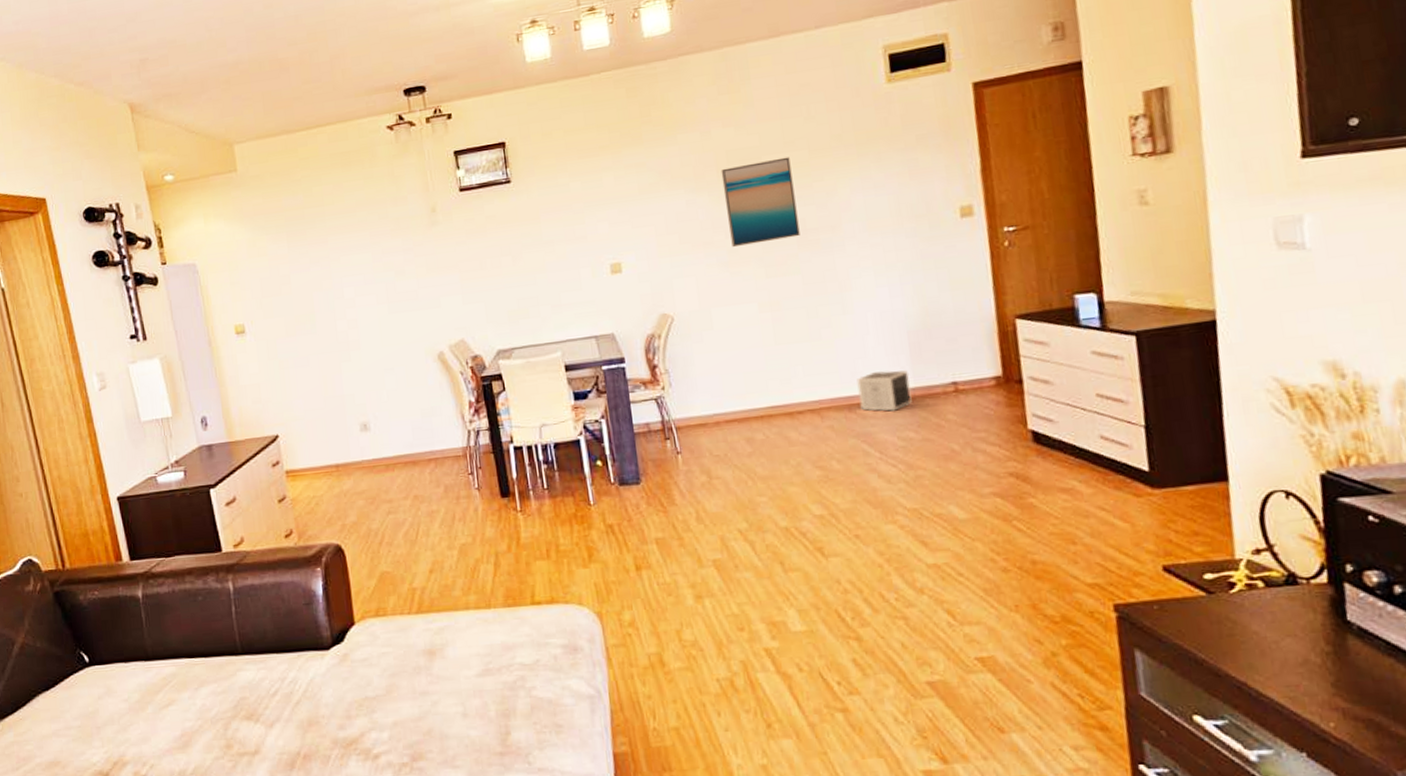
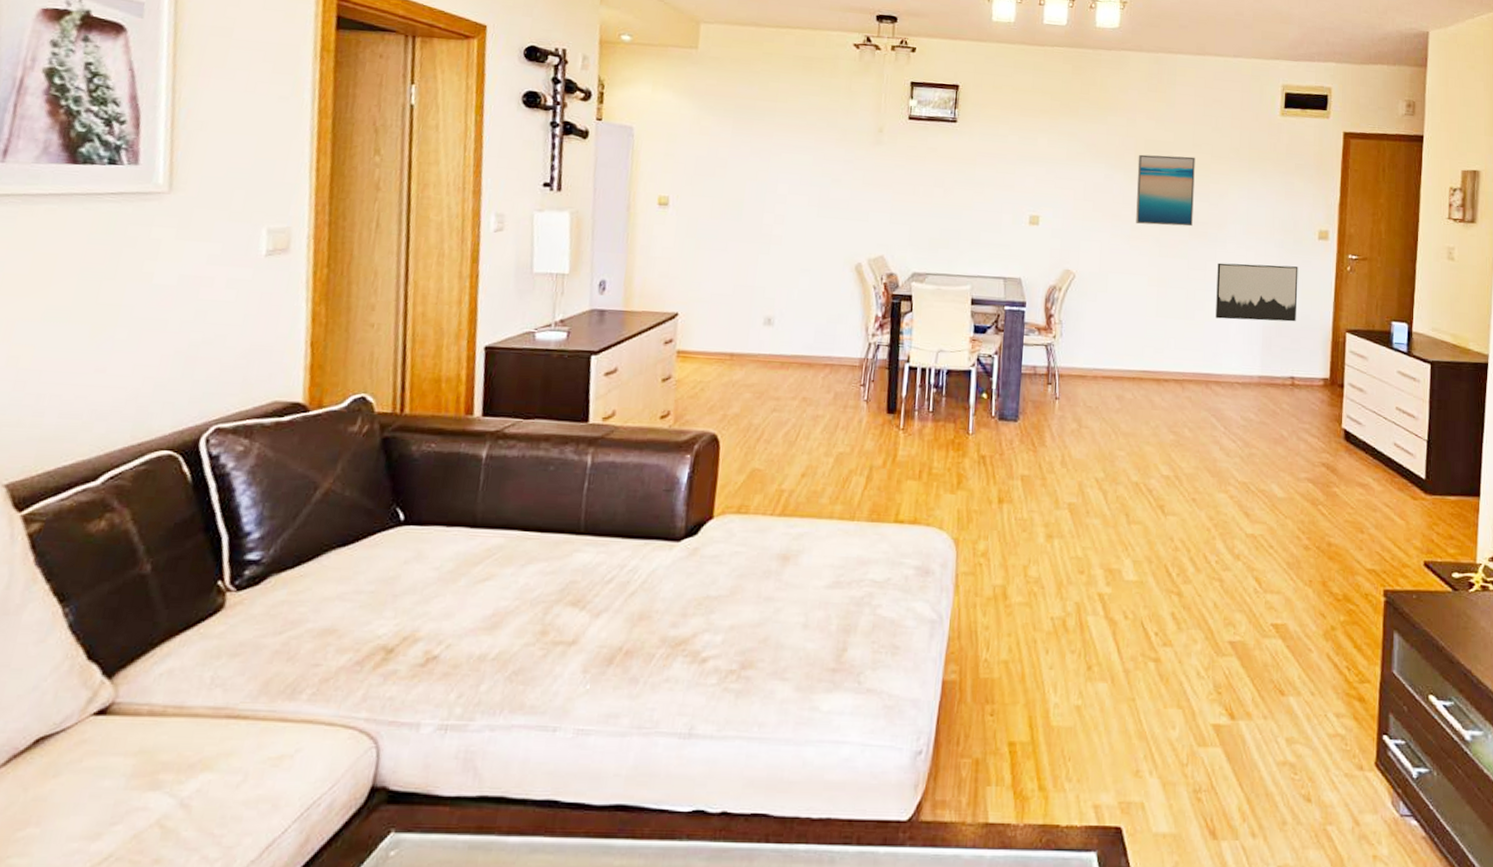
wall art: none [838,255,948,334] -> present [1216,262,1298,322]
speaker: present [856,370,912,411] -> none [1215,356,1259,393]

